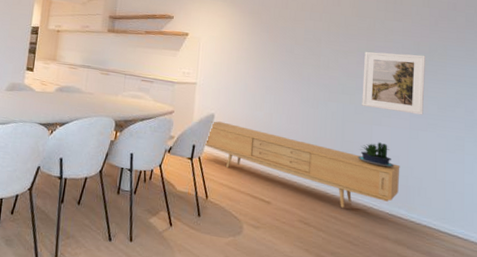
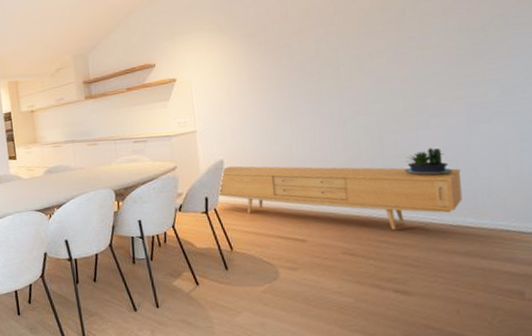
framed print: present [362,51,425,115] -> none [395,33,483,111]

